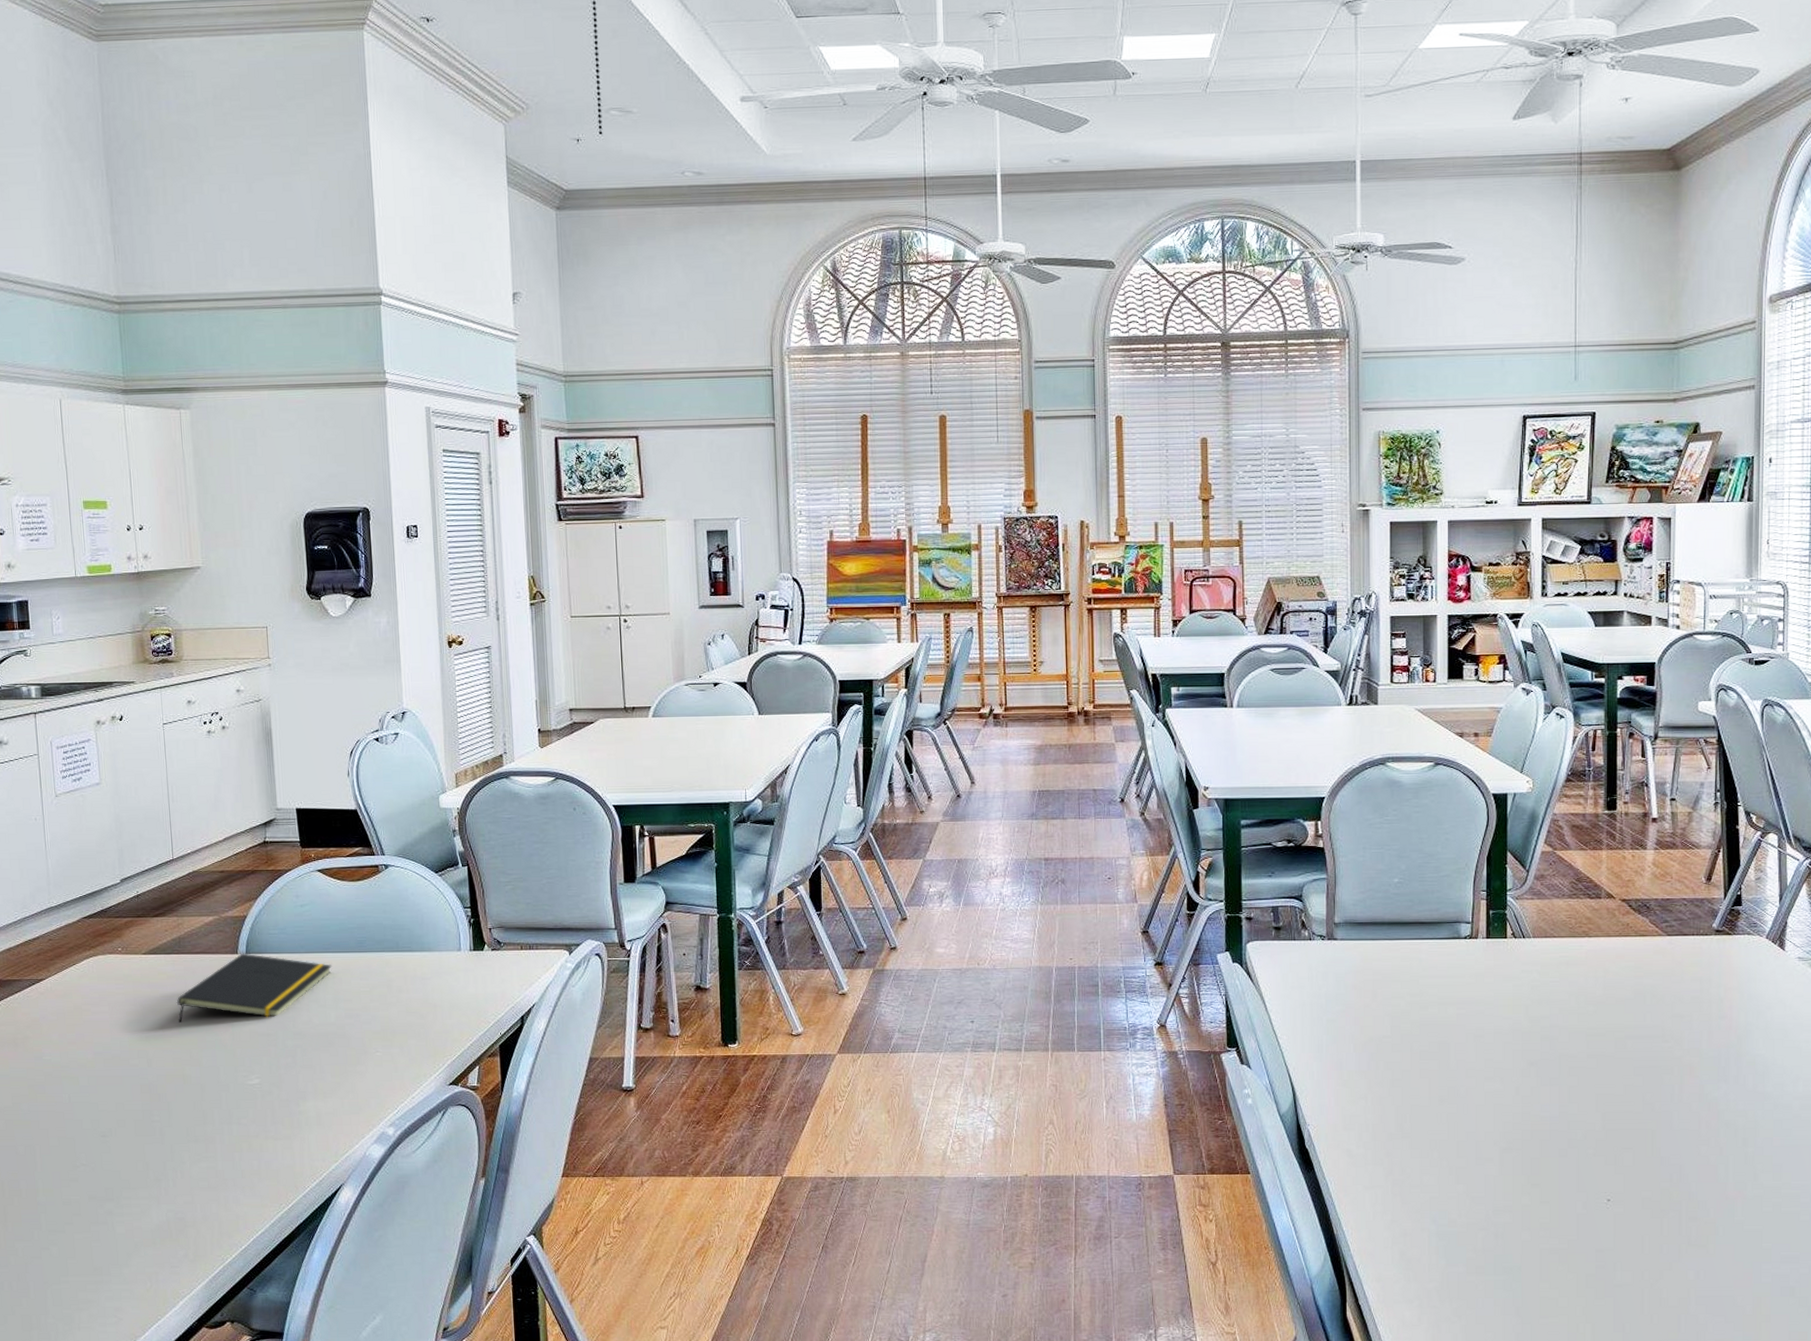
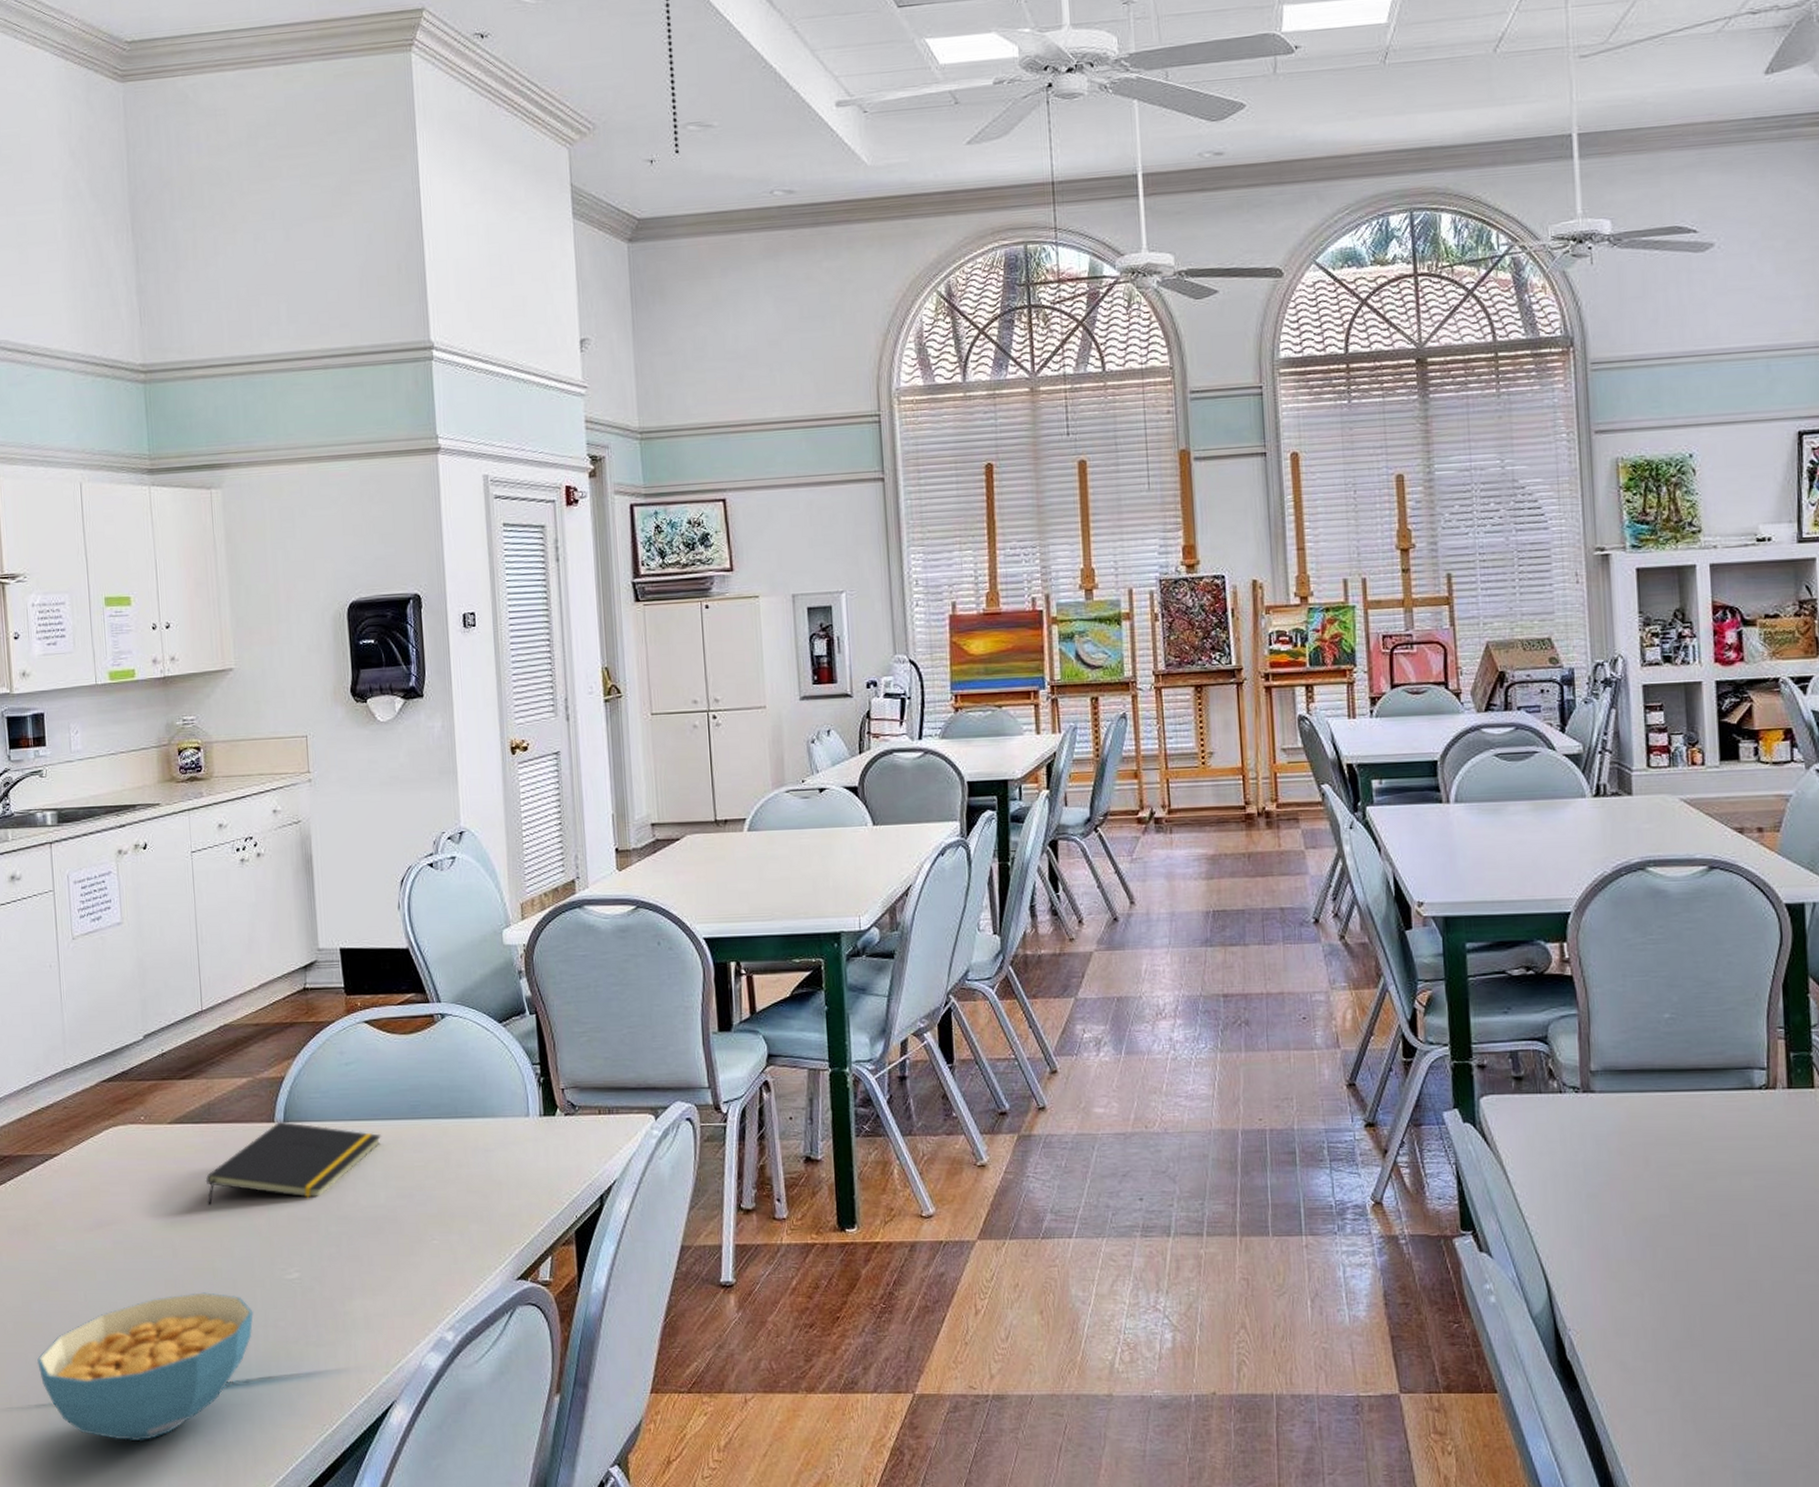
cereal bowl: none [26,1095,219,1219] -> present [37,1292,253,1442]

